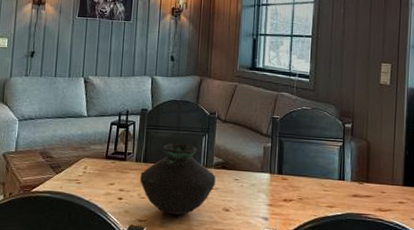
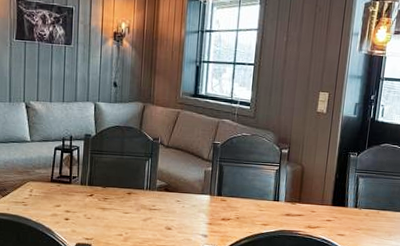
vase: present [140,142,216,215] -> none [85,167,159,233]

